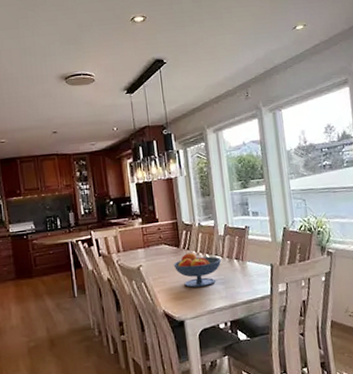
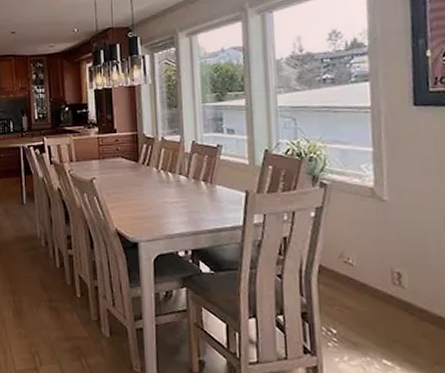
fruit bowl: present [173,253,222,288] -> none [130,170,186,207]

